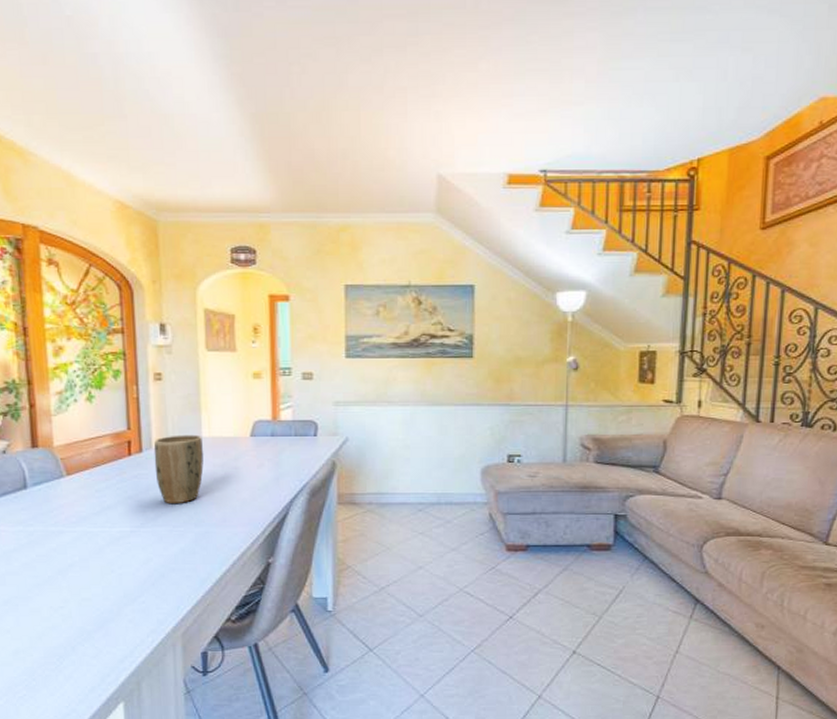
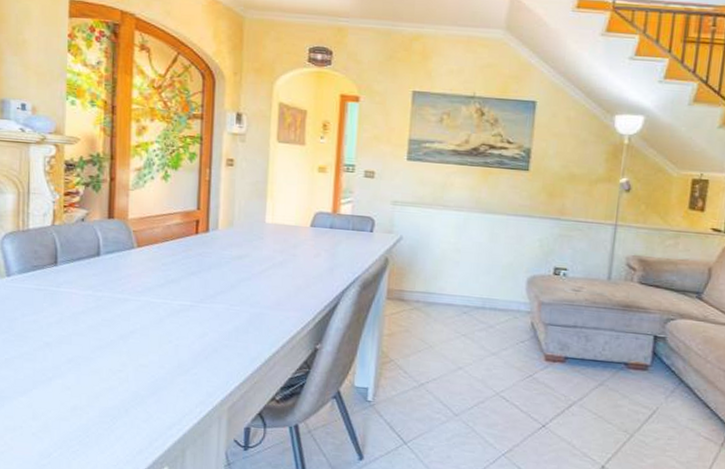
plant pot: present [153,434,204,504] -> none [218,218,266,284]

